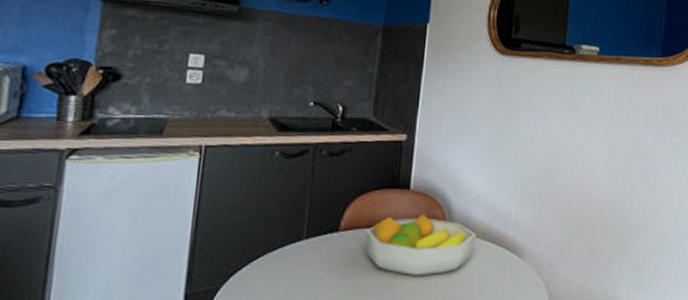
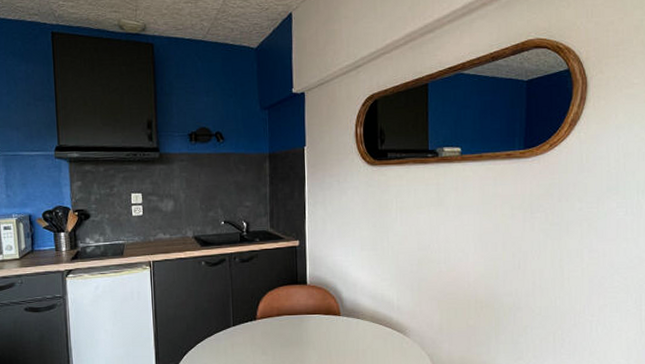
fruit bowl: present [365,213,476,276] -> none [277,303,366,353]

